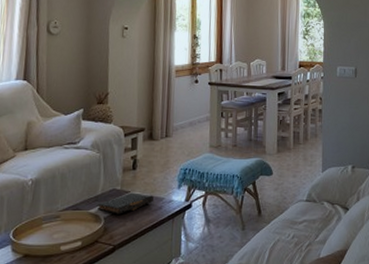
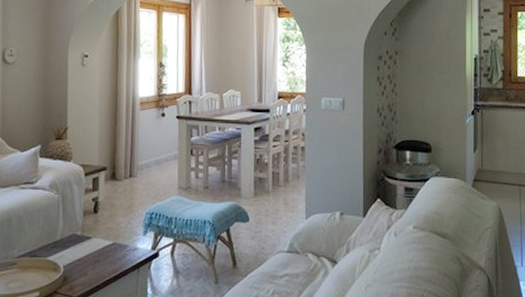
book: present [97,192,155,214] -> none [55,238,118,263]

